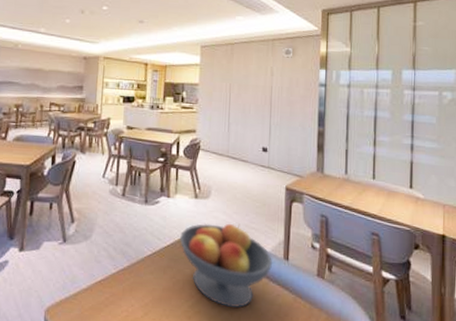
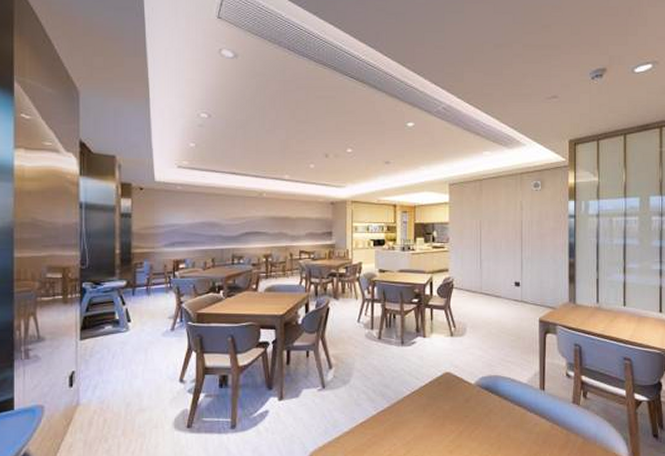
fruit bowl: present [180,223,273,308] -> none [438,358,530,439]

